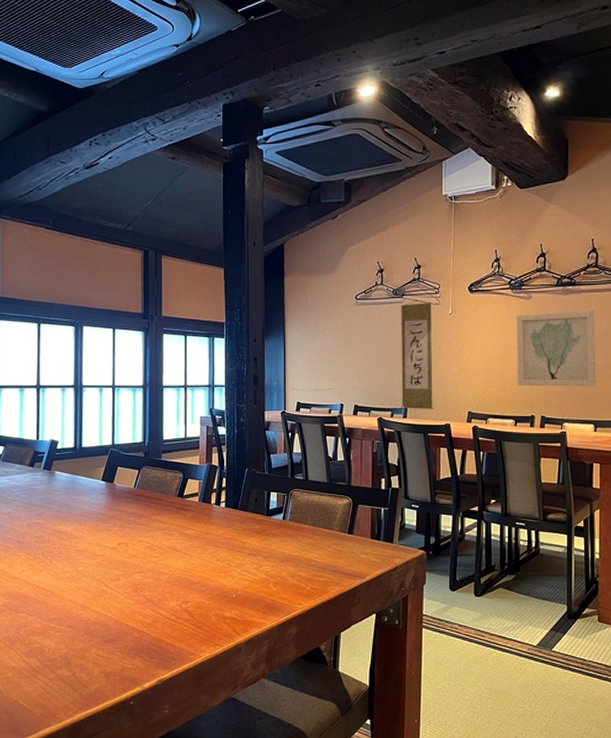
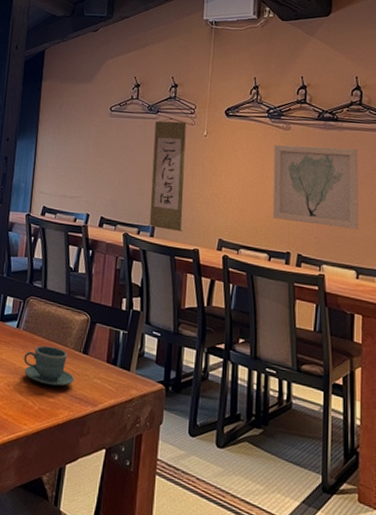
teacup: none [293,532,342,566] -> present [24,345,74,386]

